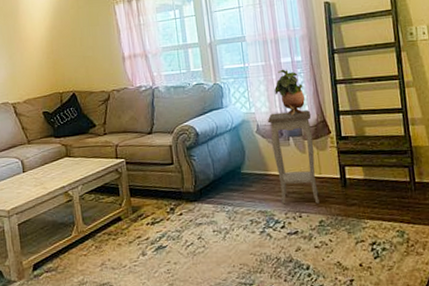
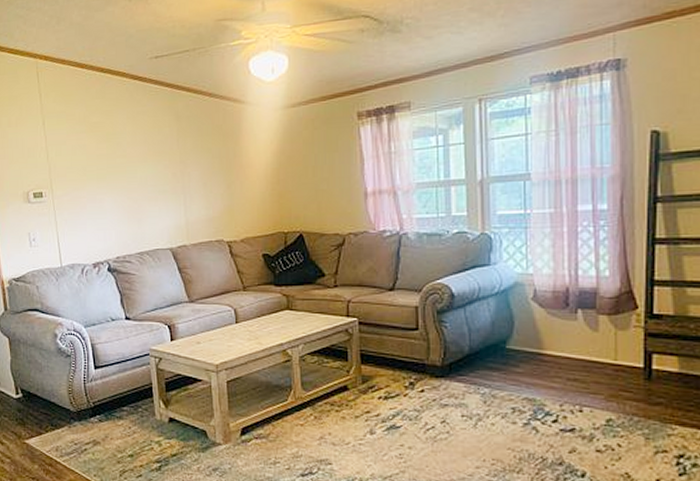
accent table: present [267,110,319,205] -> none [549,276,613,399]
potted plant: present [274,69,305,115] -> none [564,219,605,281]

